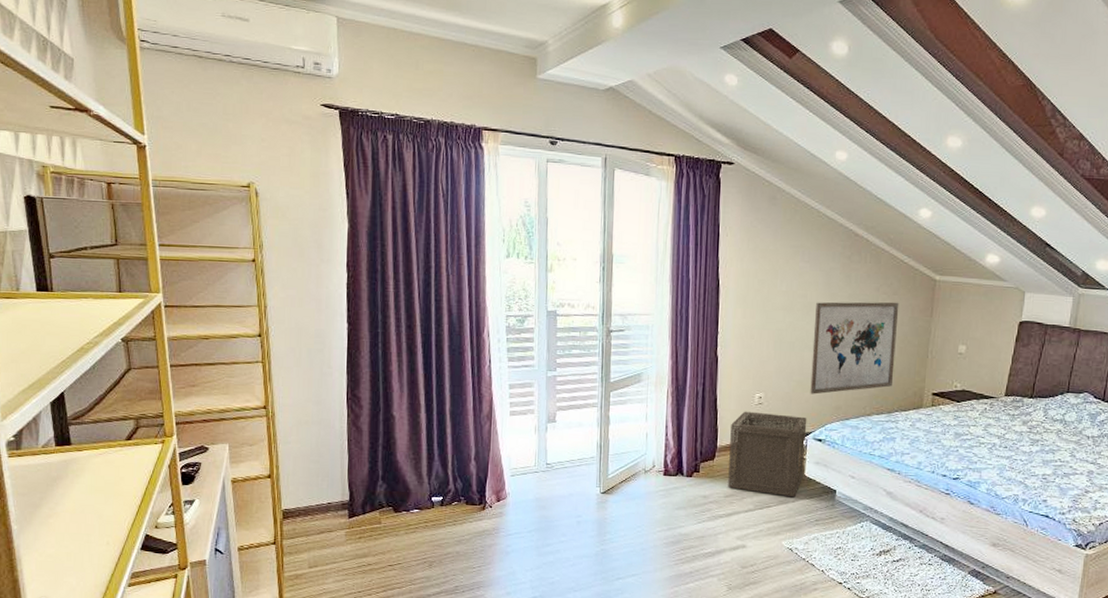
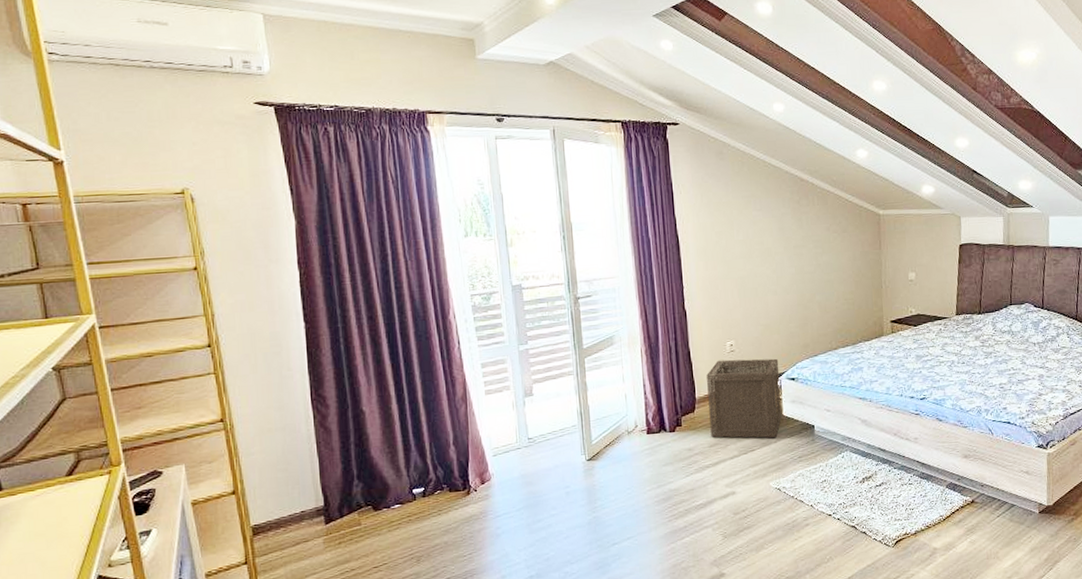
wall art: present [810,302,899,395] -> none [773,239,854,336]

